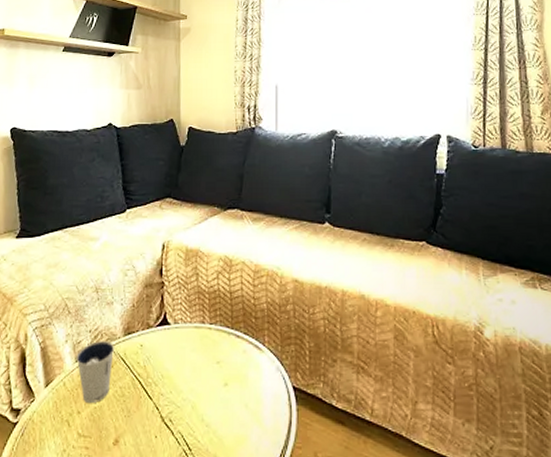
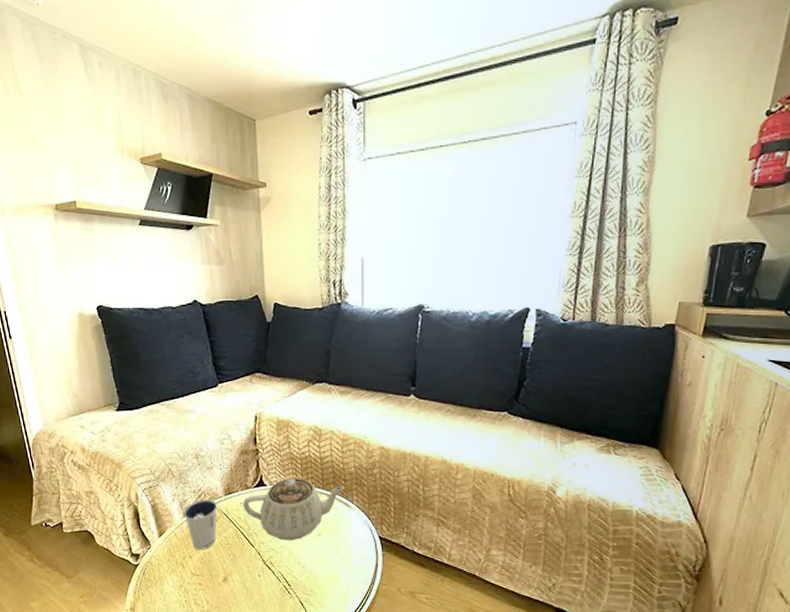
teapot: none [142,316,256,392] -> present [242,478,345,541]

